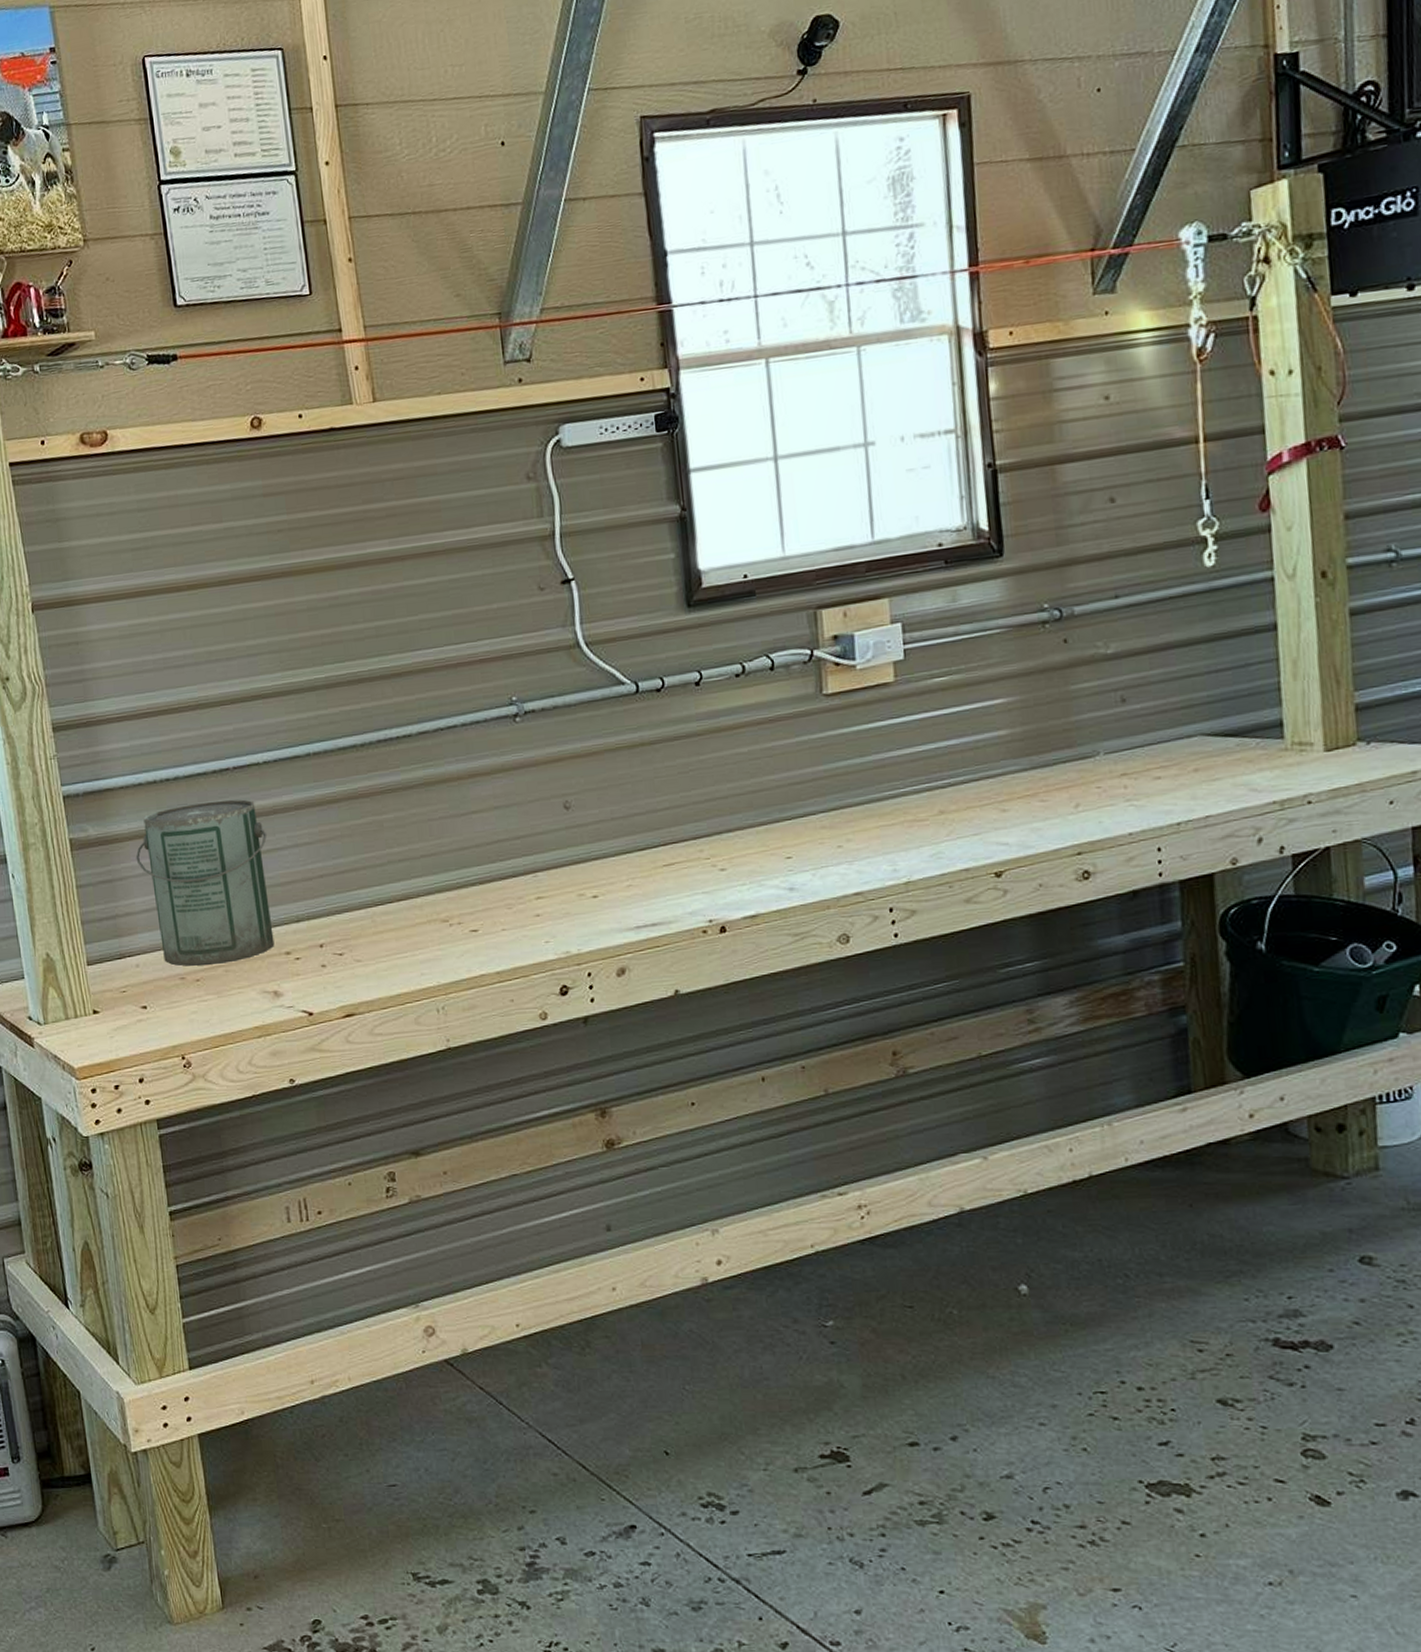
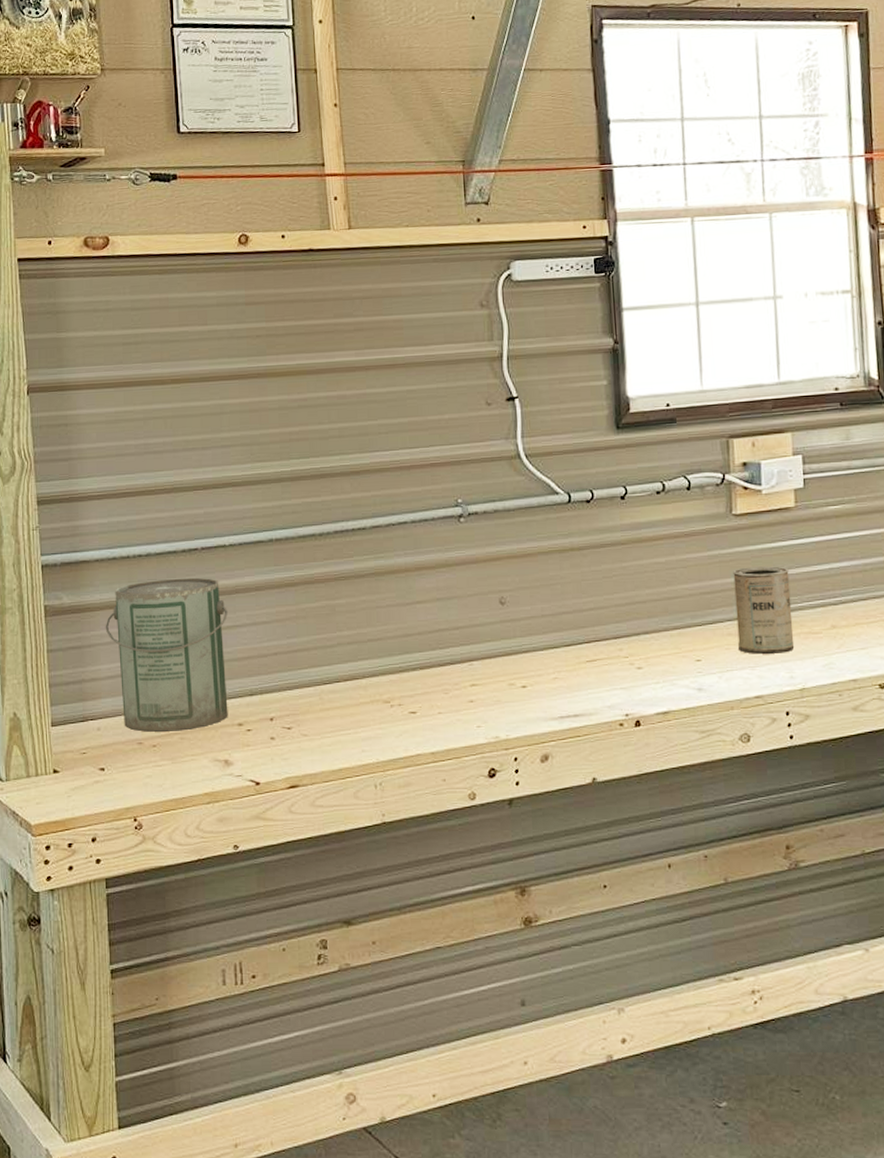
paint can: none [825,749,898,848] -> present [733,566,795,654]

